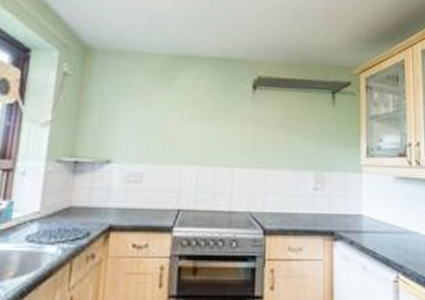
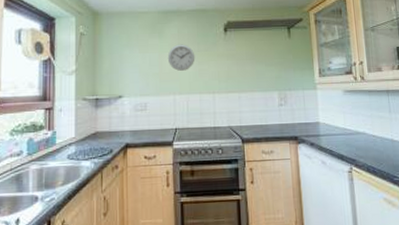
wall clock: none [176,99,213,134] -> present [167,44,195,71]

